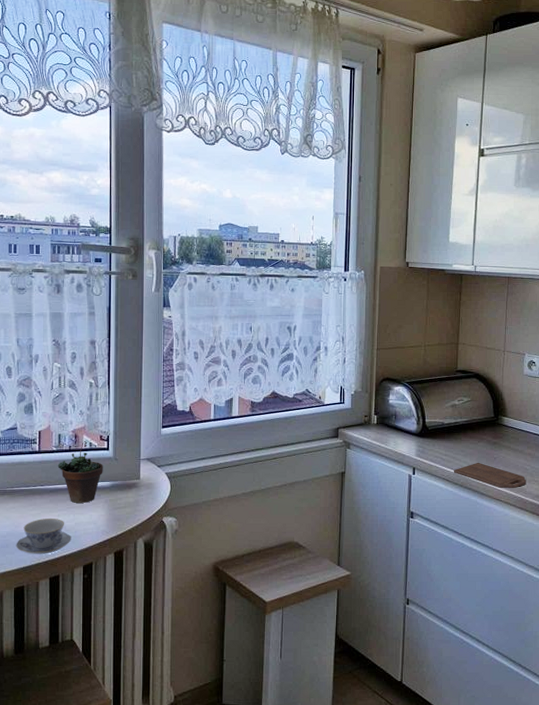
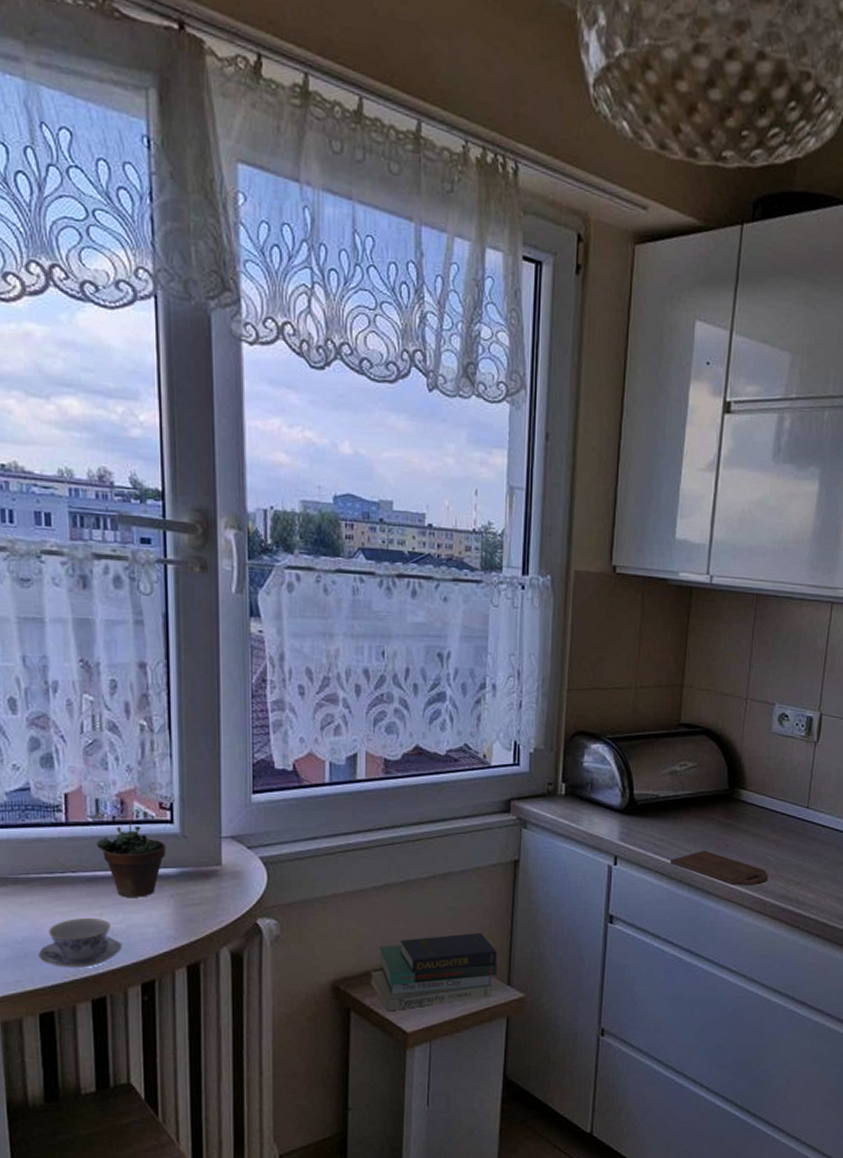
books: none [241,526,331,586] -> present [371,932,498,1012]

